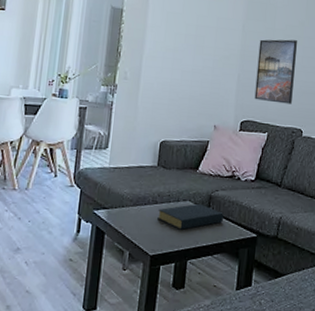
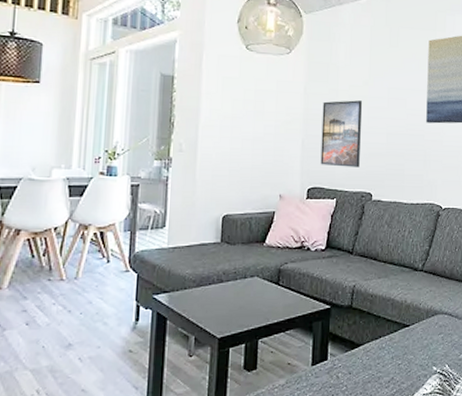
hardback book: present [157,203,224,230] -> none [224,278,294,308]

